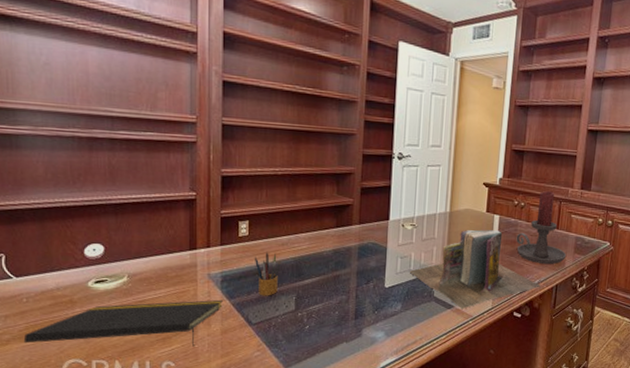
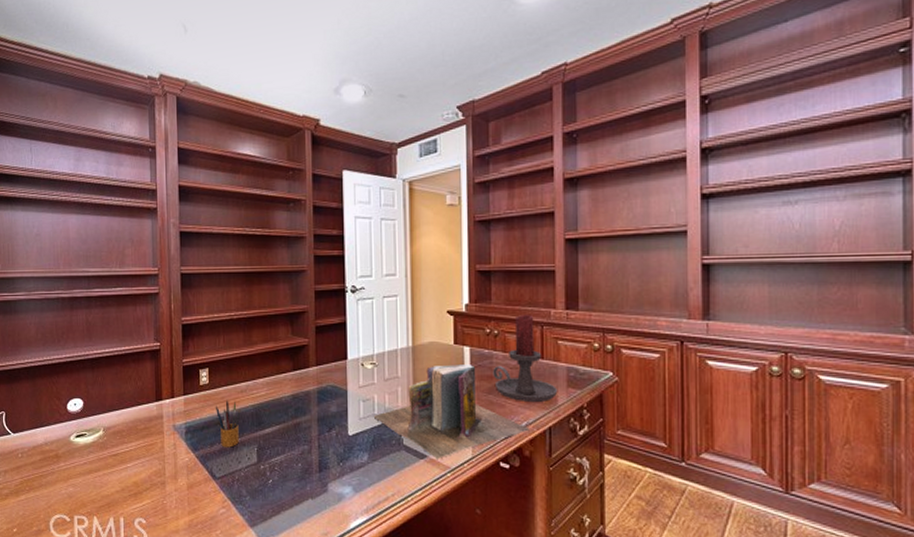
notepad: present [23,299,223,347] -> none [19,452,188,503]

